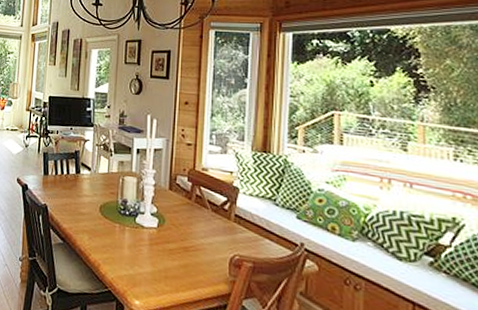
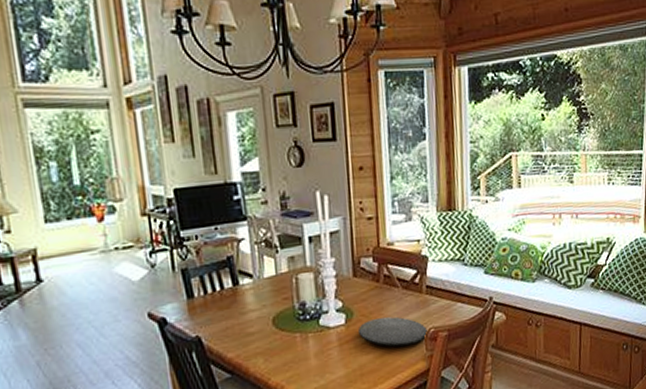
plate: none [168,230,232,266] -> present [358,316,427,347]

